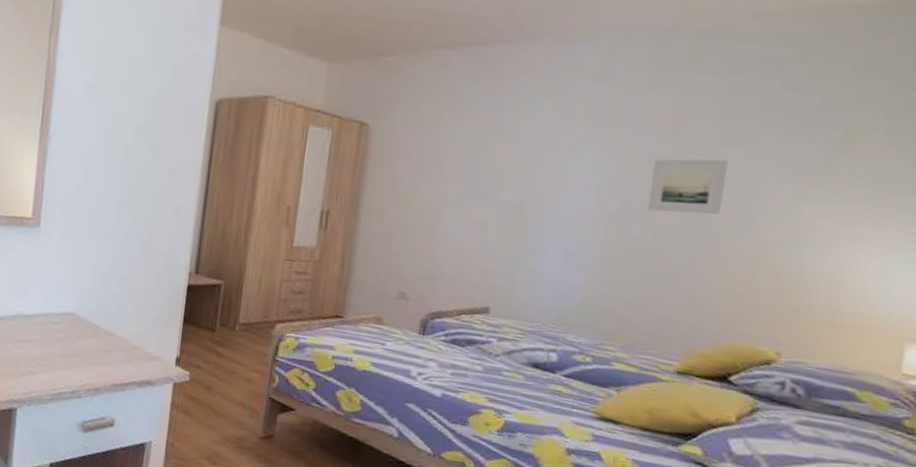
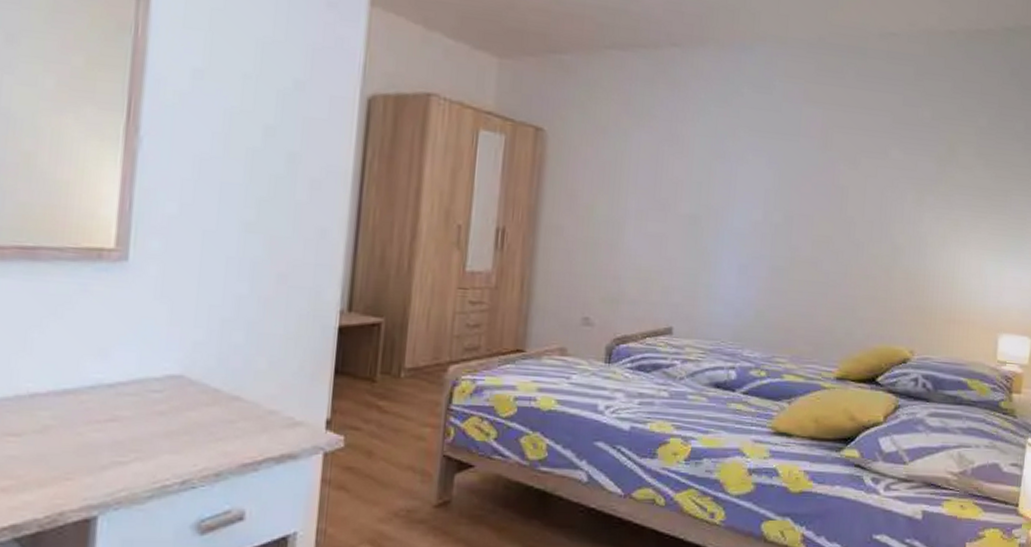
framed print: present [648,159,728,215] -> none [806,169,867,223]

